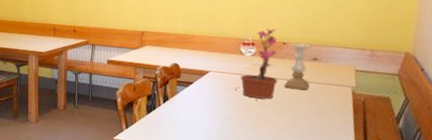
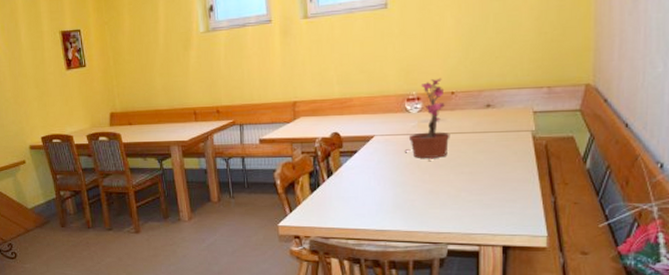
candle holder: present [283,43,311,90] -> none [457,90,485,142]

